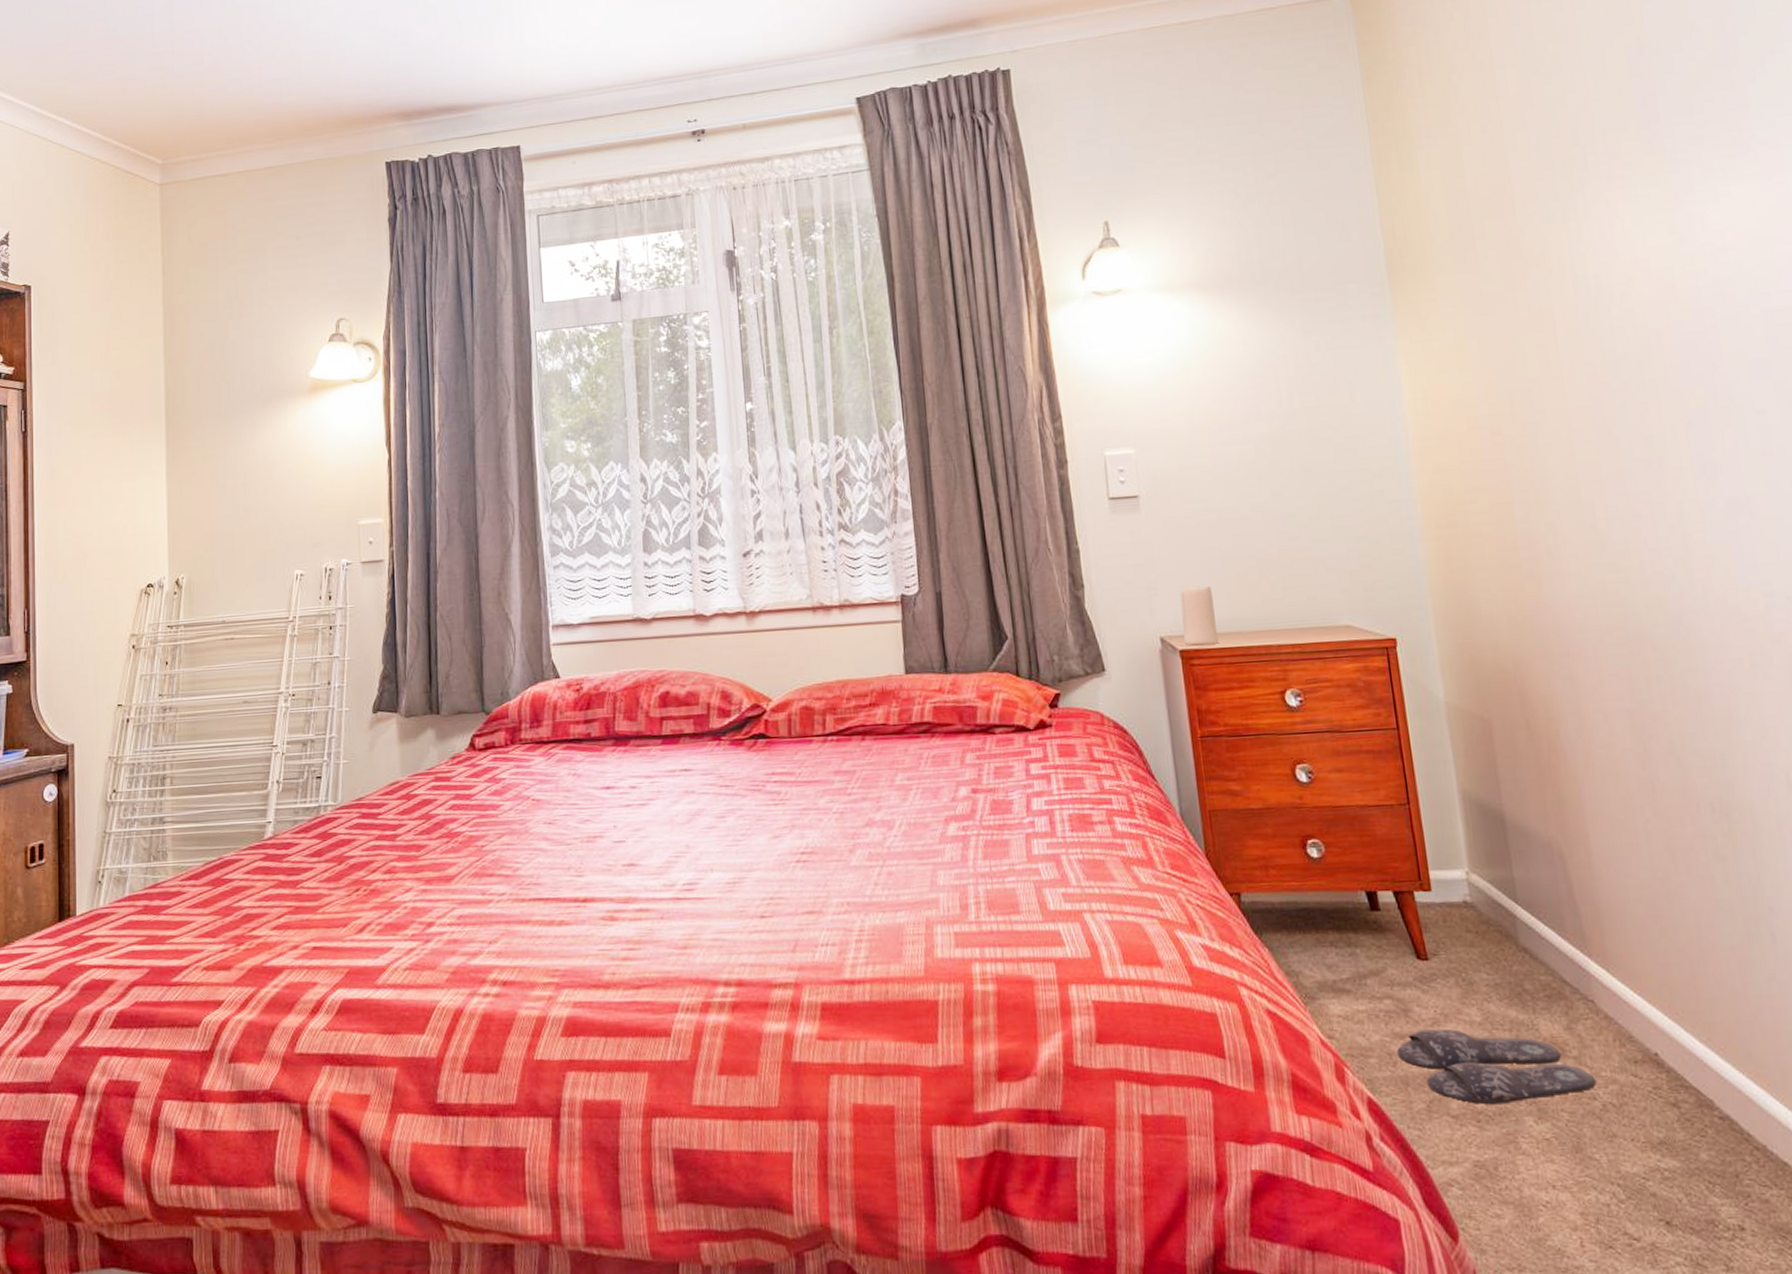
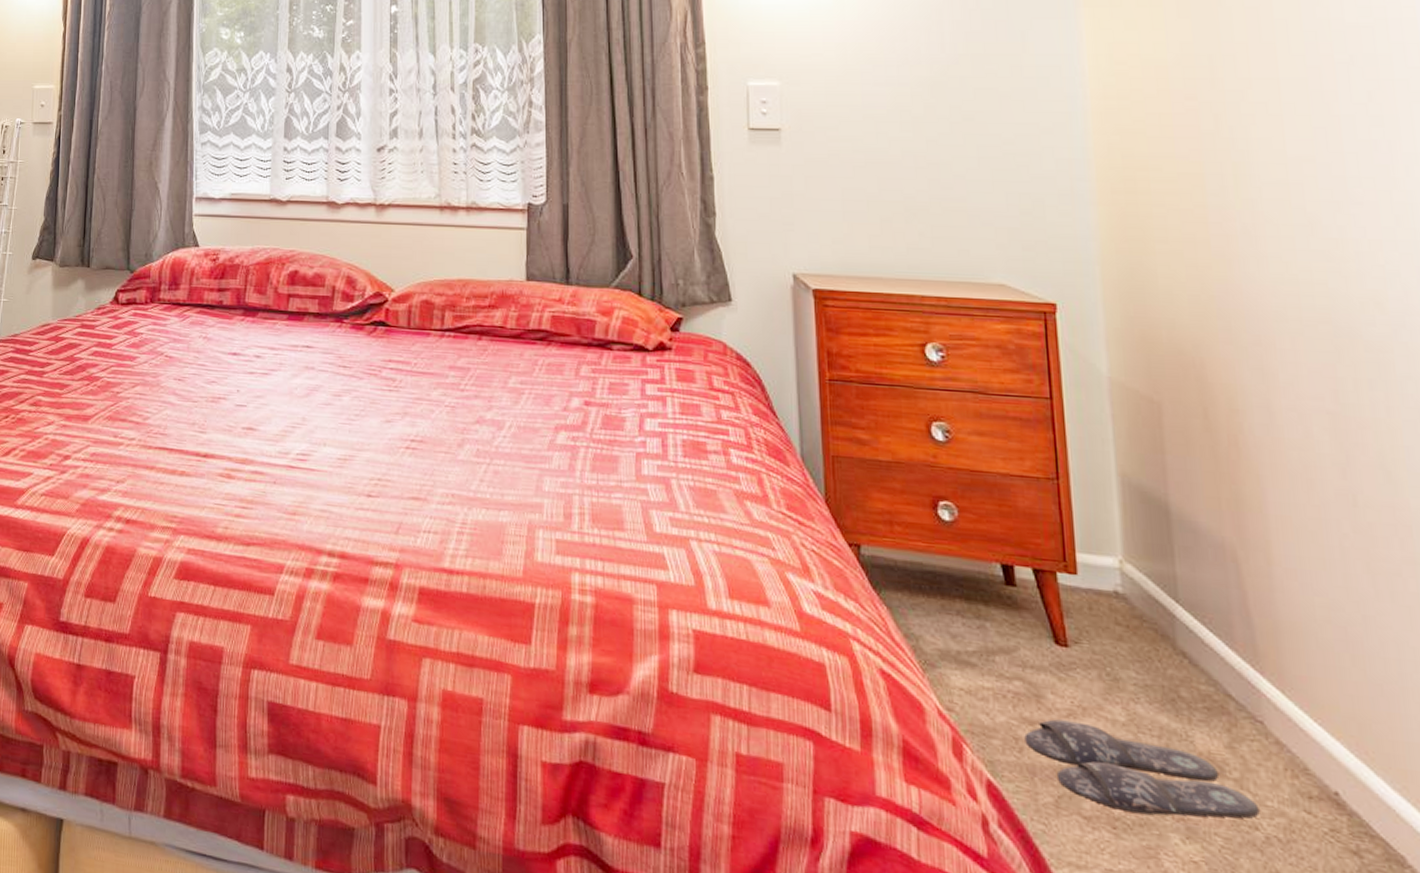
candle: present [1180,586,1219,647] -> none [817,226,857,288]

